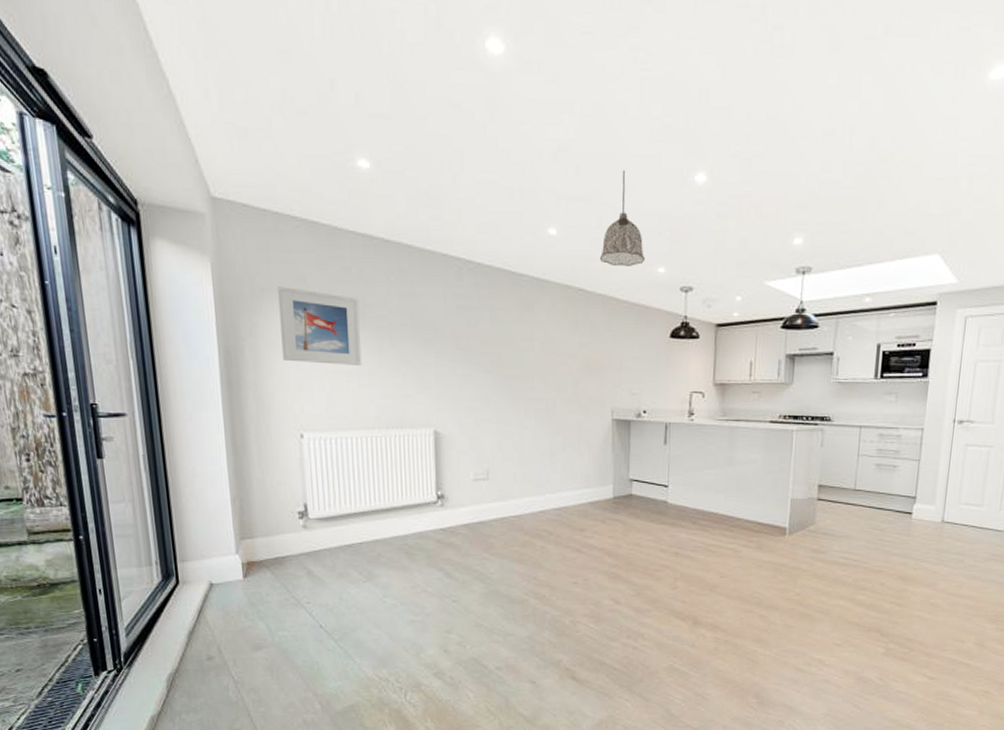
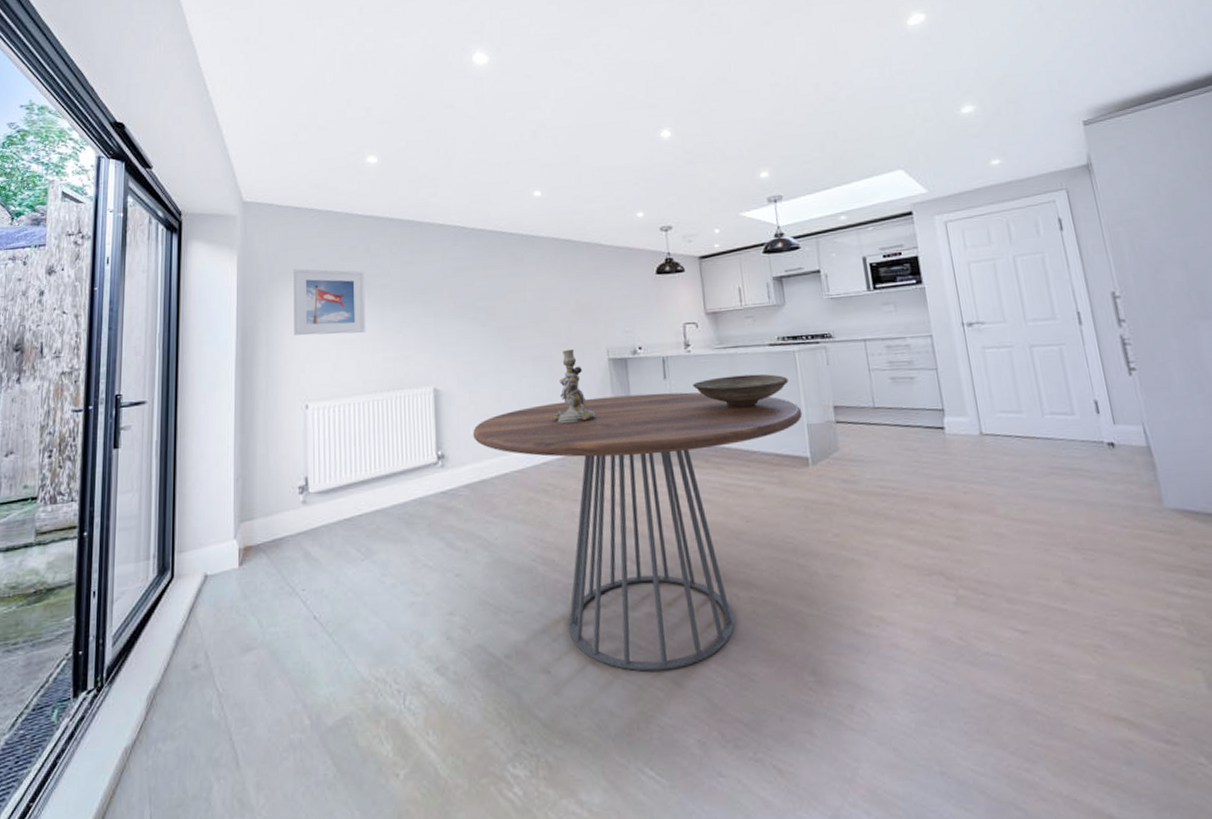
dining table: none [473,455,789,687] -> present [473,392,803,672]
candlestick: none [550,405,595,478] -> present [550,348,596,424]
pendant lamp: present [599,169,646,266] -> none [581,136,624,216]
decorative bowl: none [691,447,782,478] -> present [693,374,789,408]

